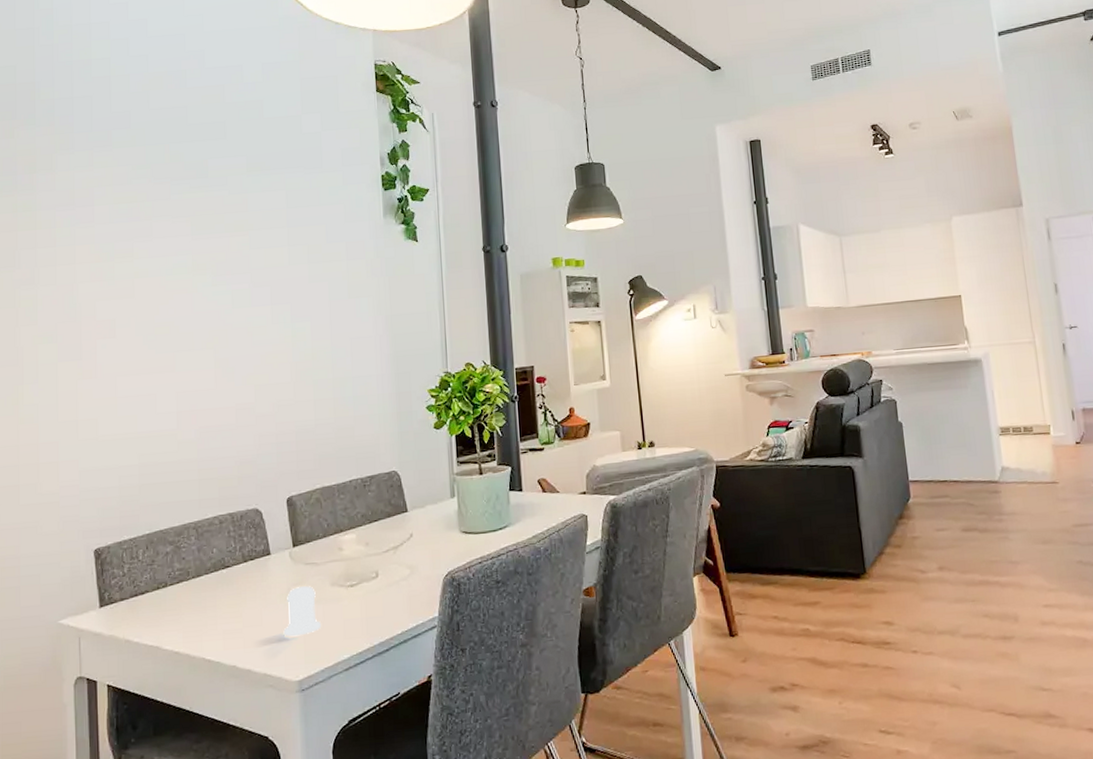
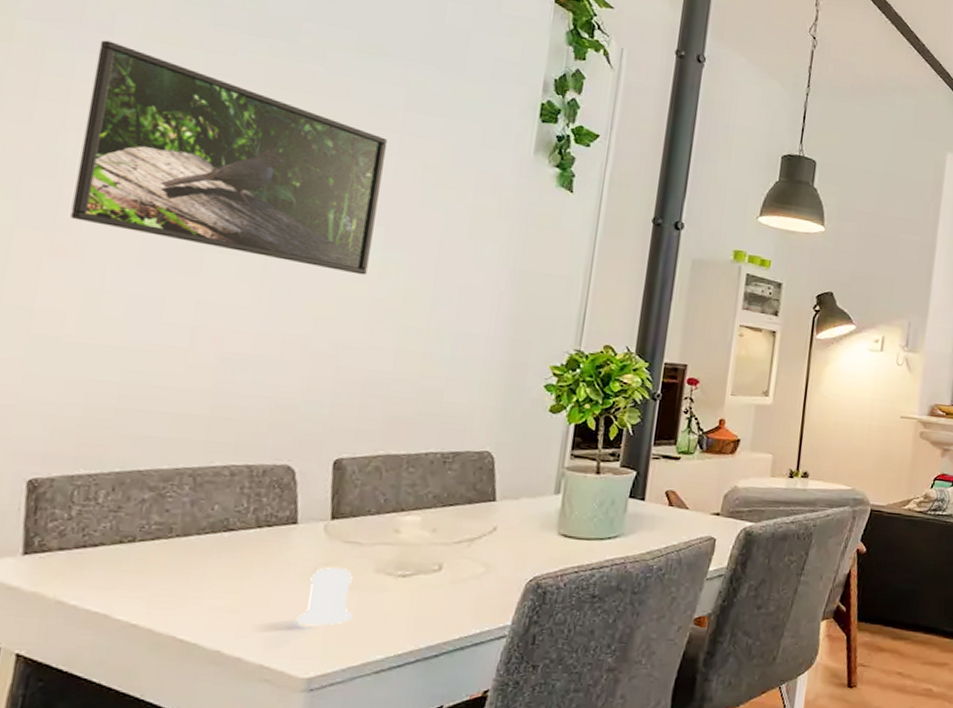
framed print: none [87,211,283,349] -> present [70,39,387,276]

